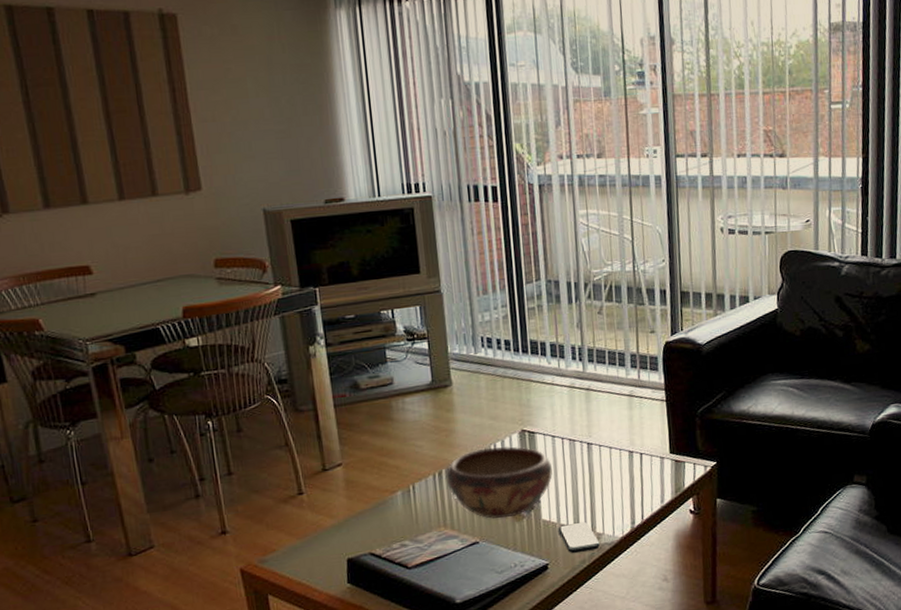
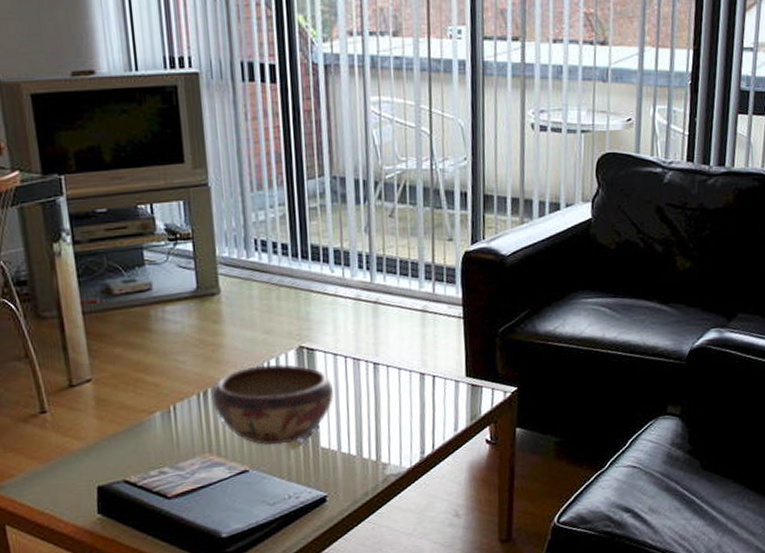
smartphone: present [558,521,600,554] -> none [338,450,385,485]

